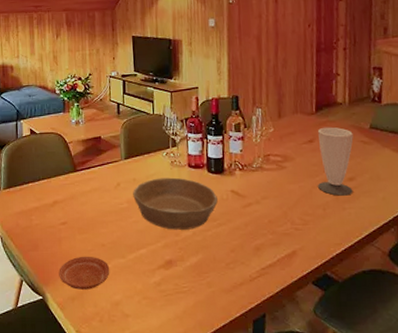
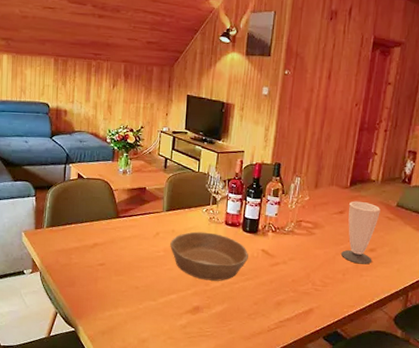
plate: present [59,256,110,290] -> none [92,295,141,326]

